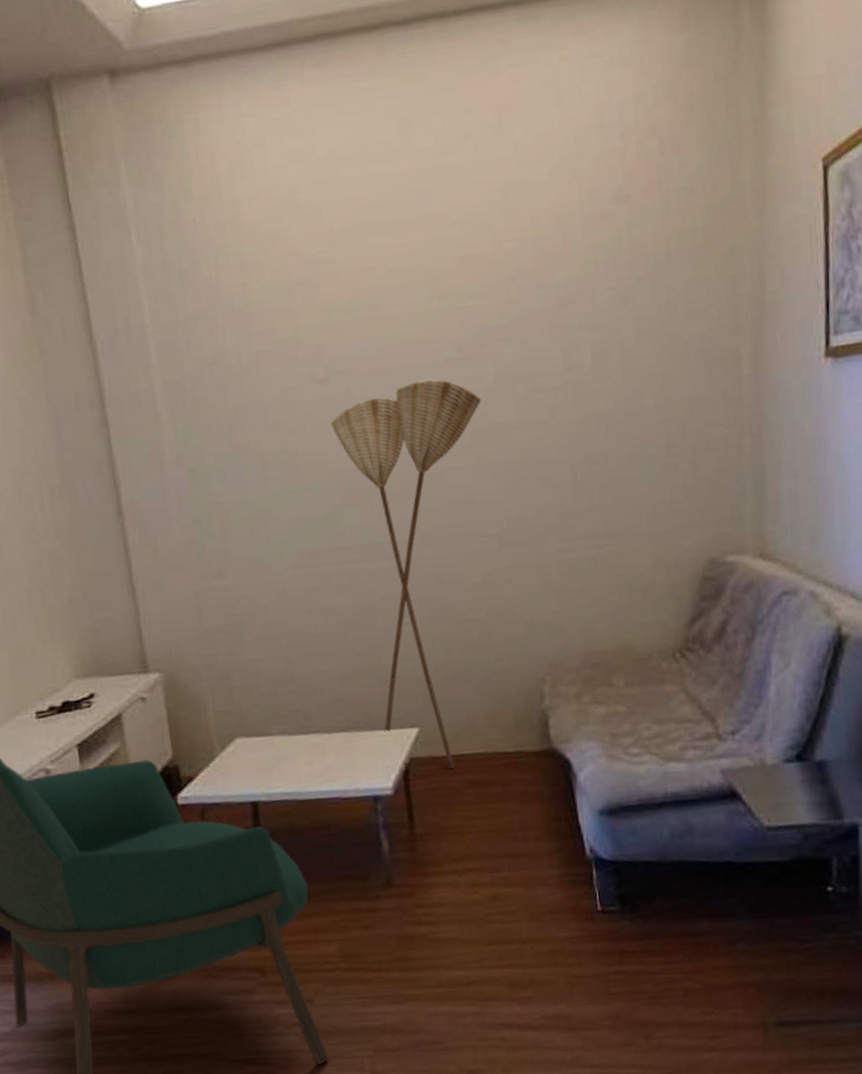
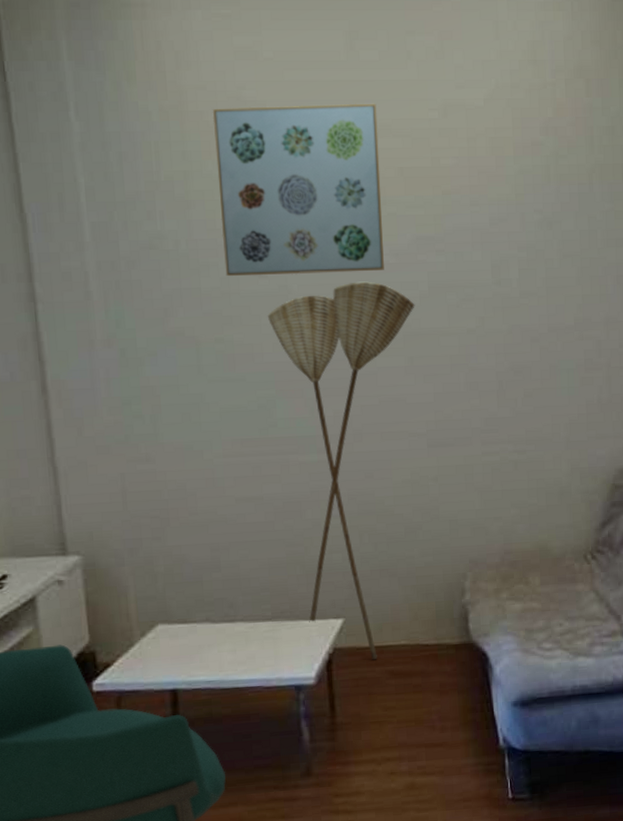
wall art: none [268,191,448,387] -> present [212,103,384,277]

